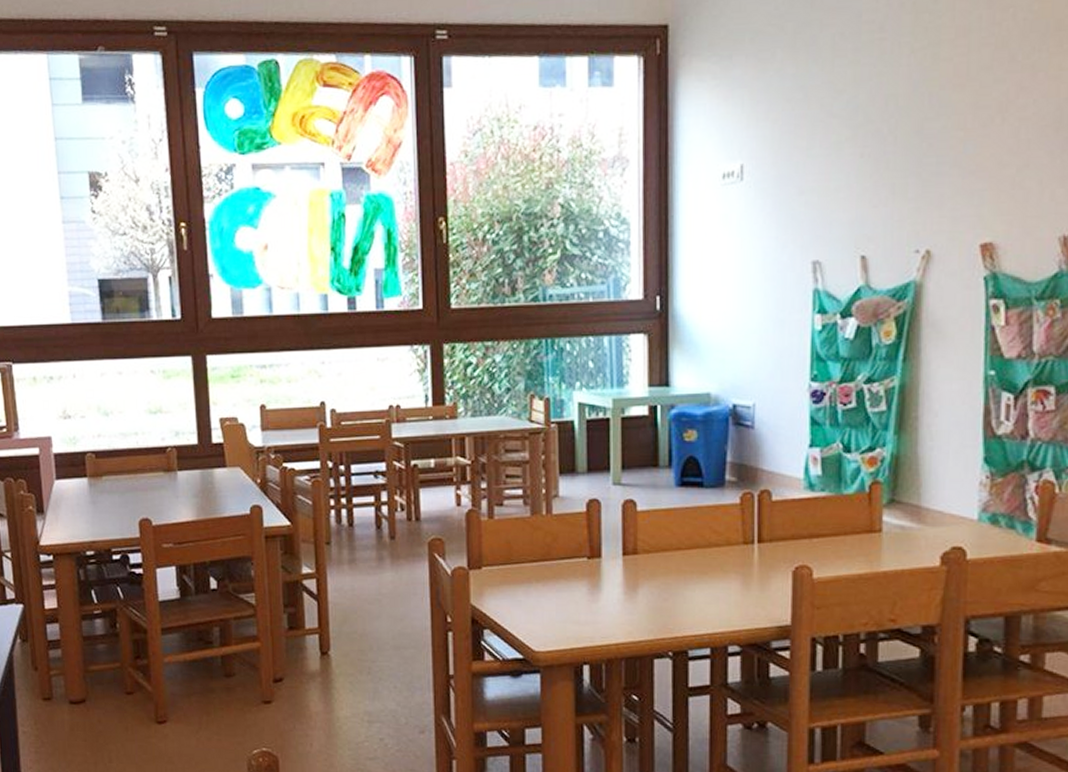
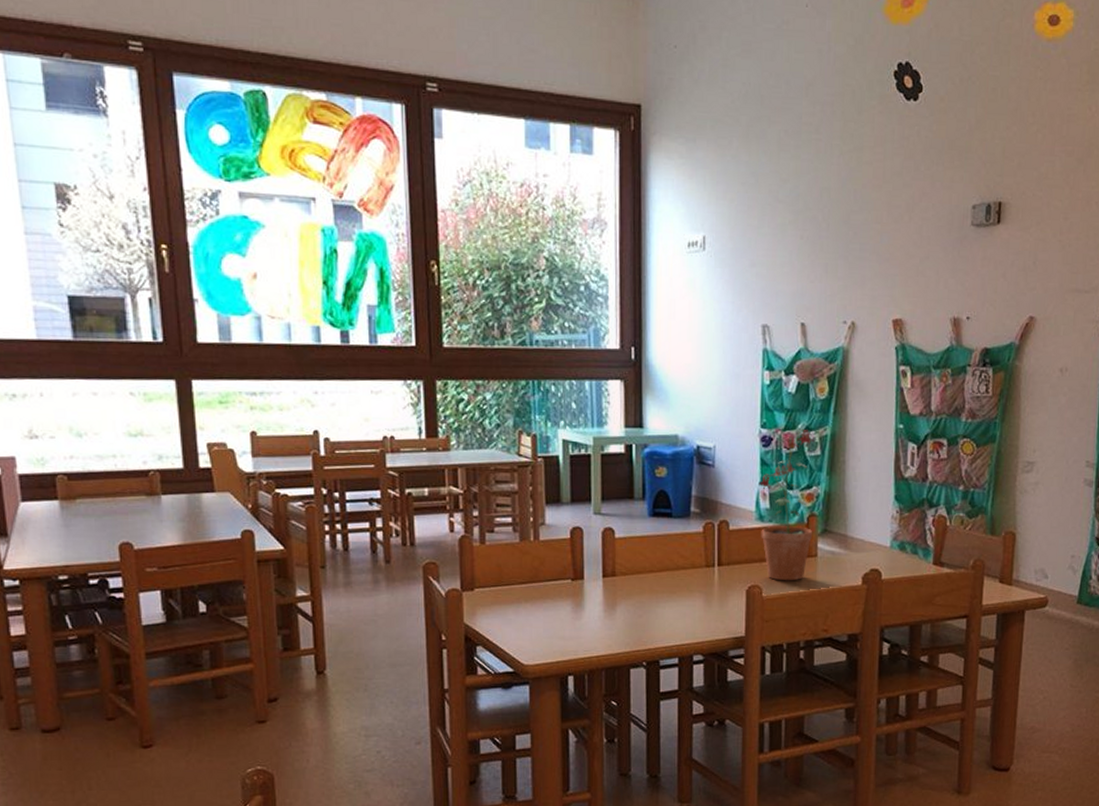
potted plant: none [808,380,878,561] -> present [758,428,814,581]

